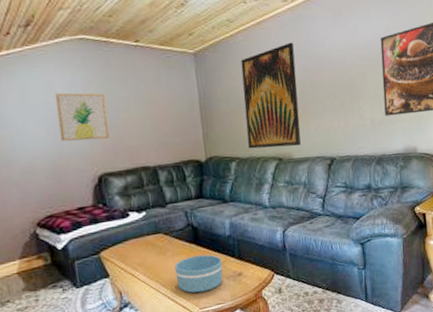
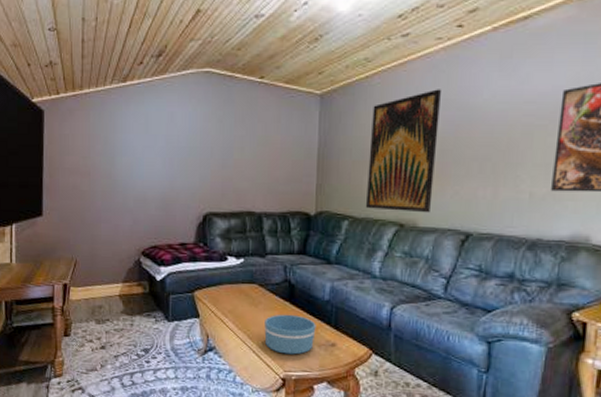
wall art: present [54,92,110,142] -> none [174,126,221,177]

